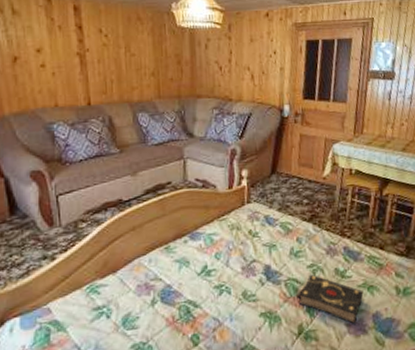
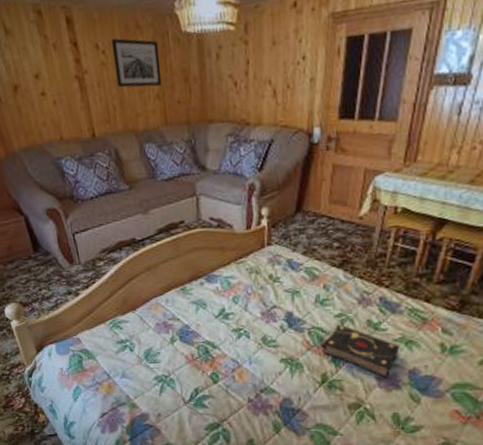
wall art: none [113,25,158,67] -> present [110,37,162,88]

